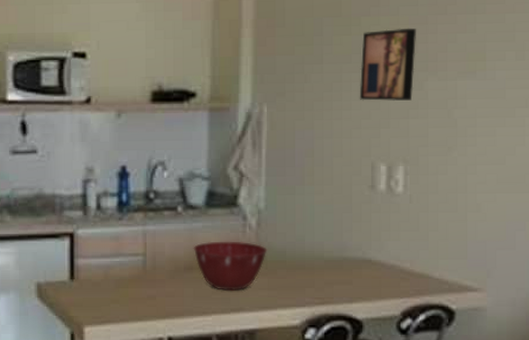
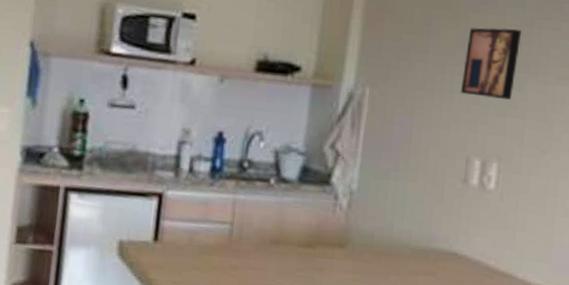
mixing bowl: present [193,241,268,291] -> none [281,218,356,270]

